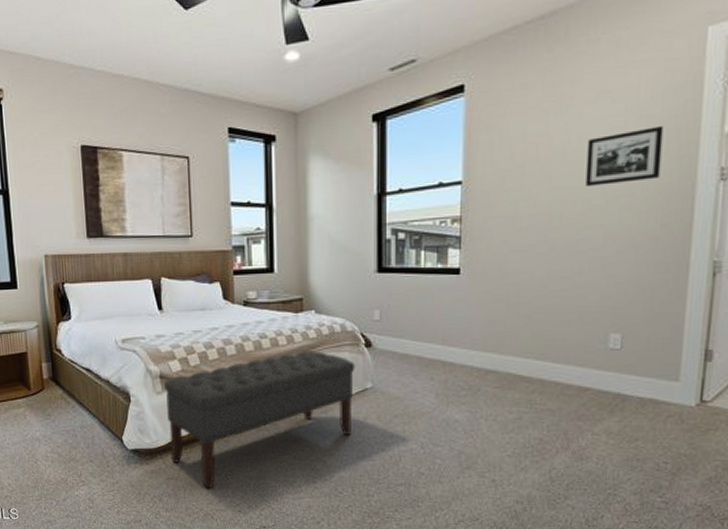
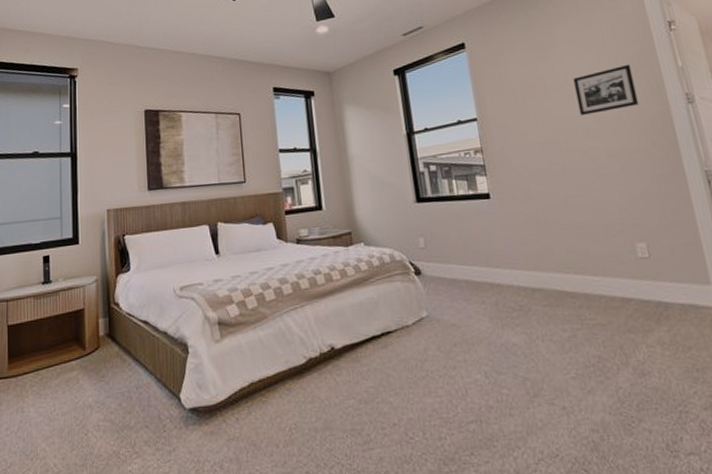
bench: present [163,351,356,489] -> none [221,283,414,448]

